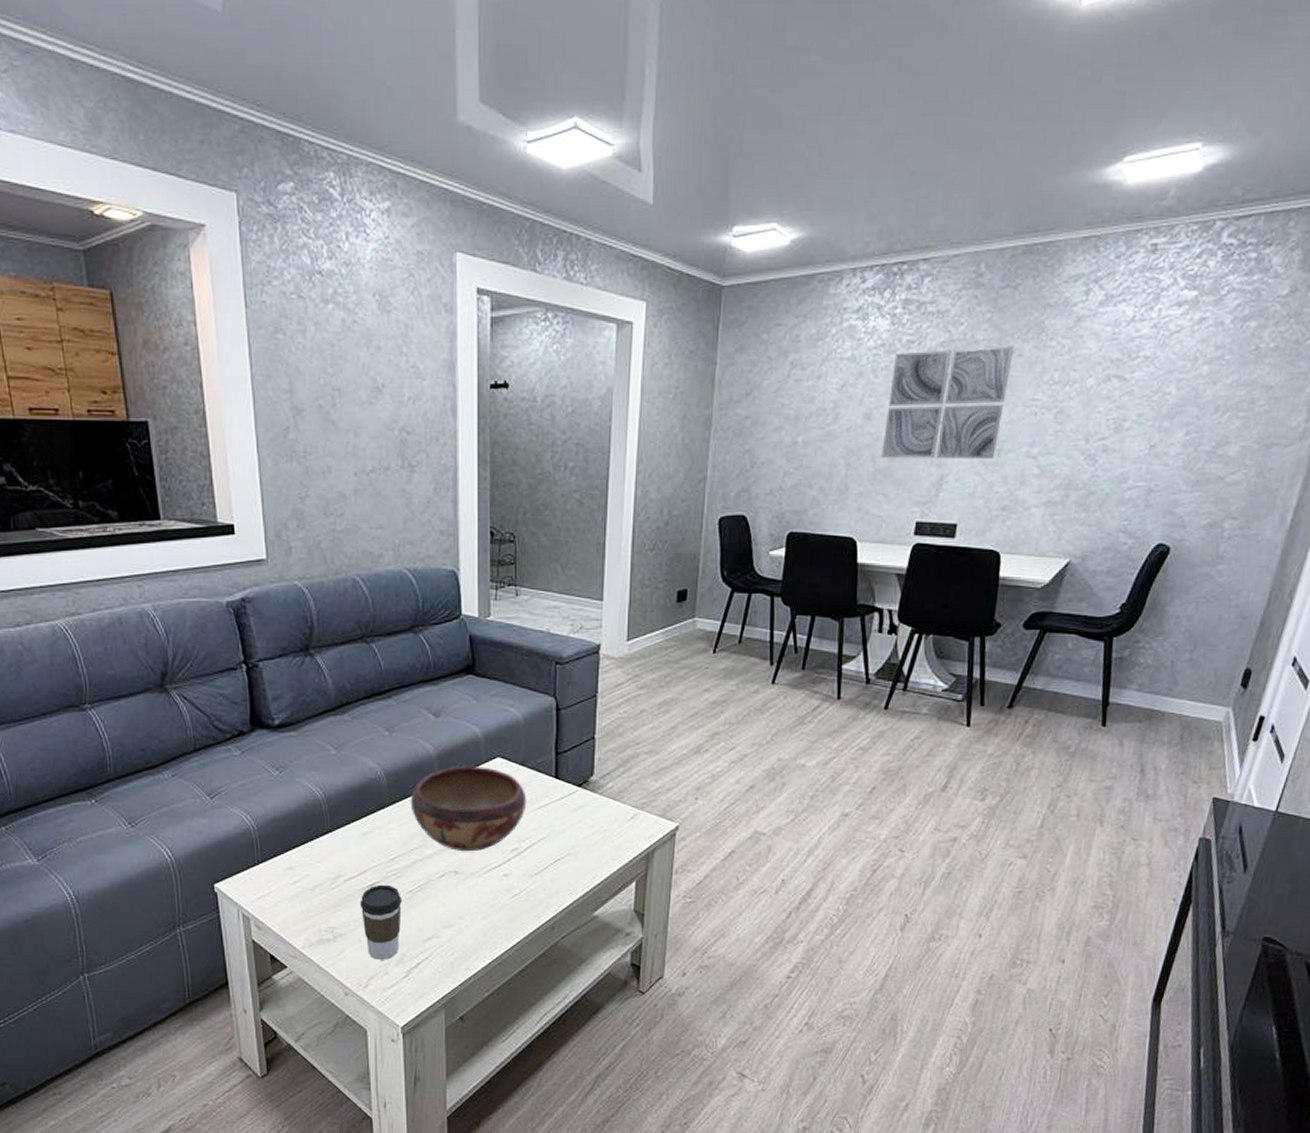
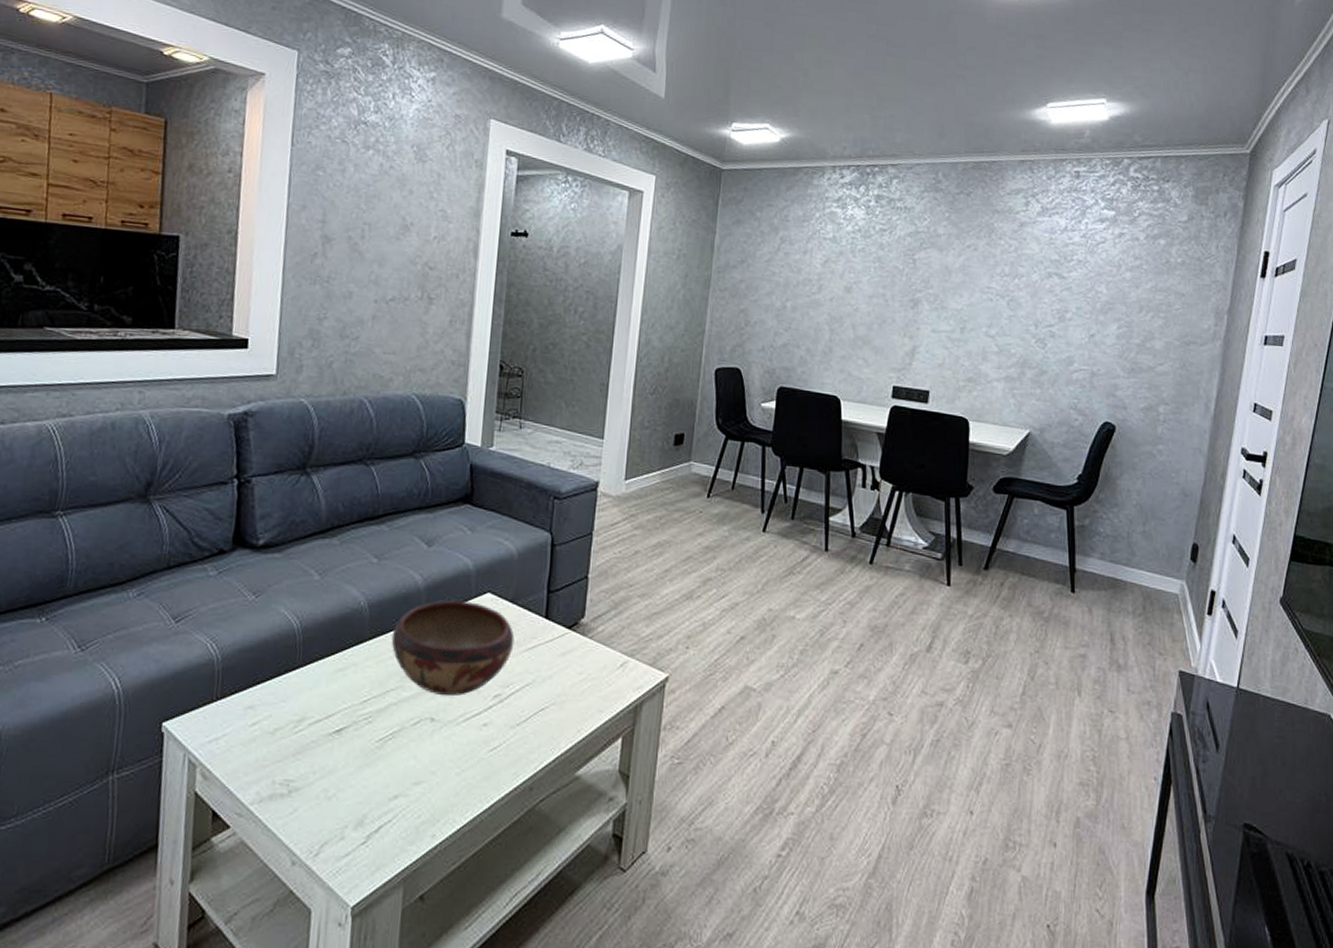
coffee cup: present [360,884,402,960] -> none [322,730,370,822]
wall art: present [881,345,1015,460] -> none [860,238,971,336]

